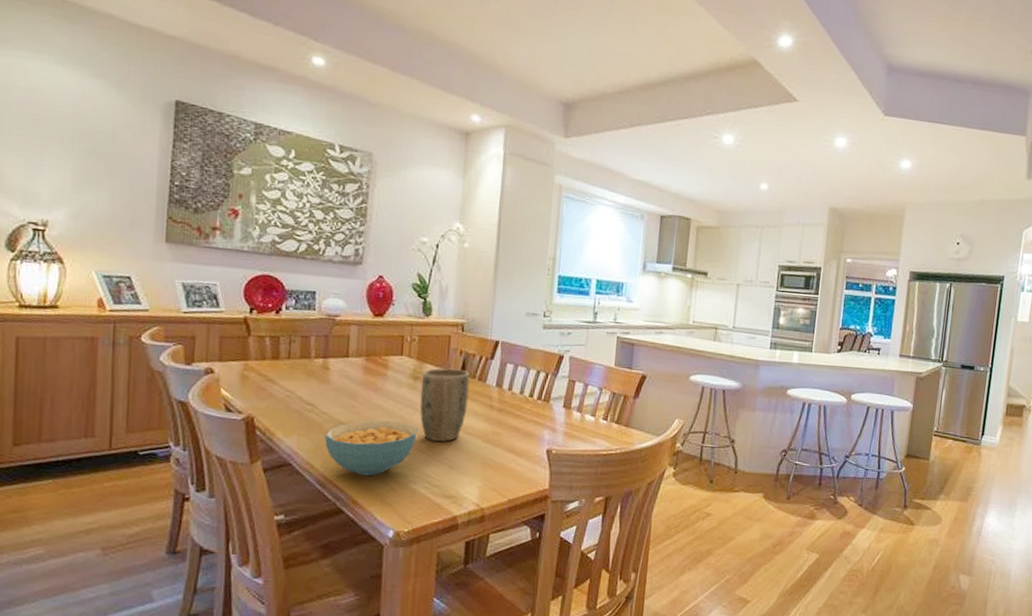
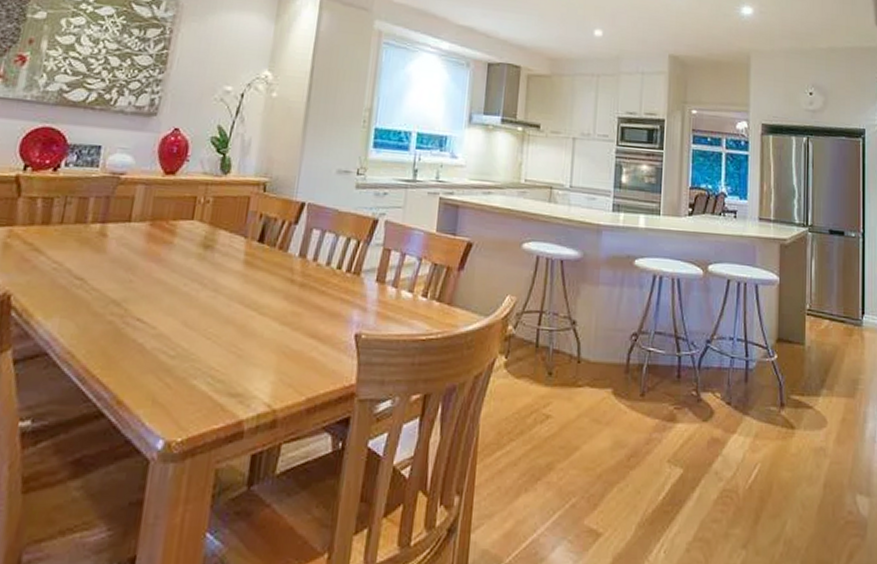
cereal bowl: present [325,420,418,476] -> none [91,297,204,369]
plant pot: present [419,368,470,442] -> none [207,234,270,324]

